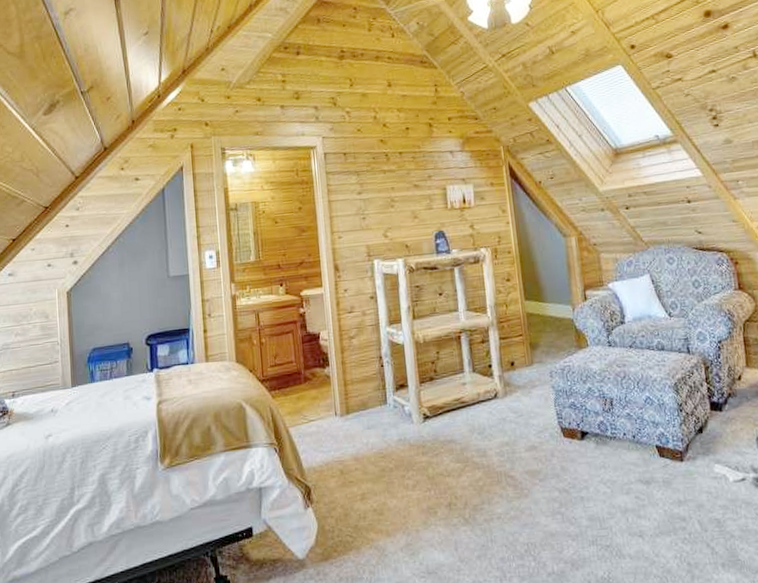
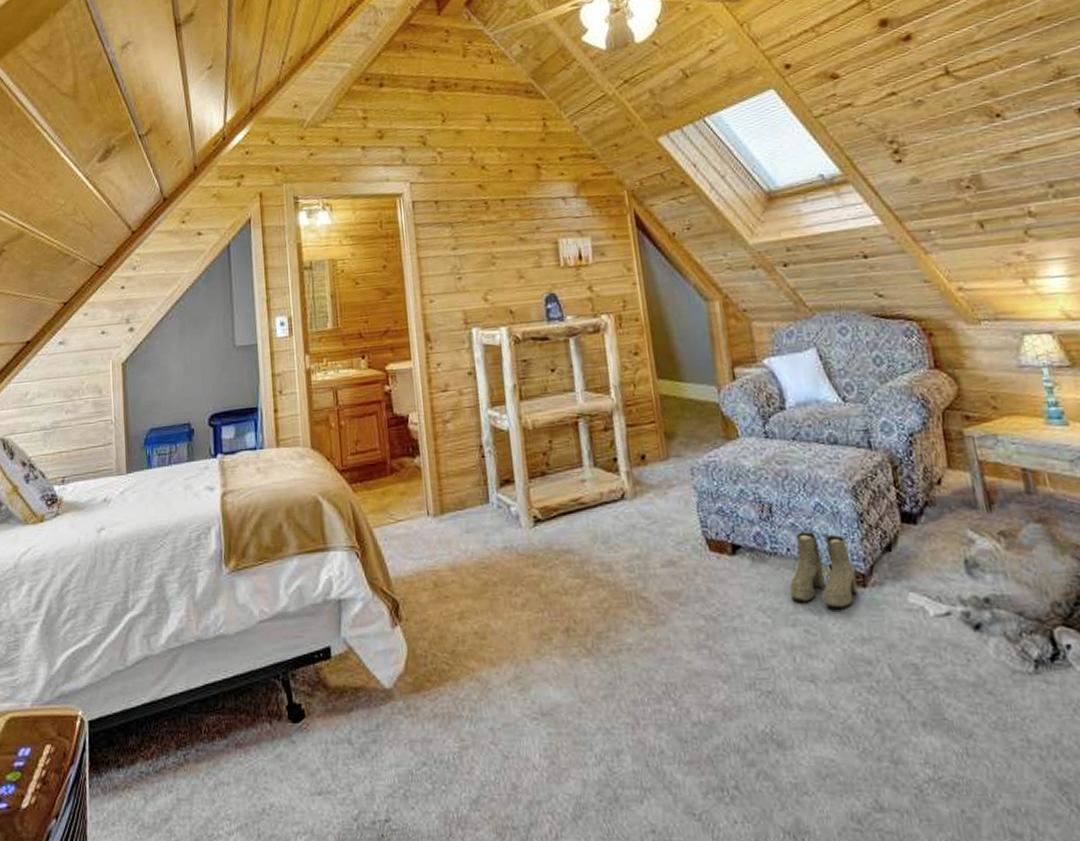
boots: none [625,419,677,478] -> present [790,532,858,608]

